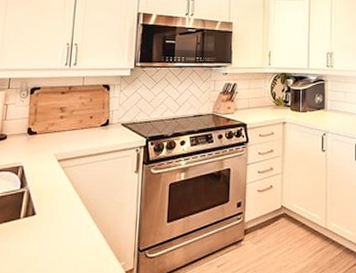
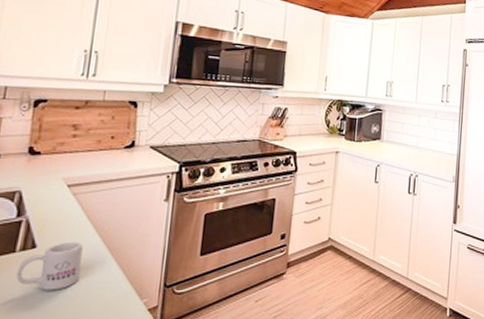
mug: none [22,209,72,253] -> present [17,241,83,290]

